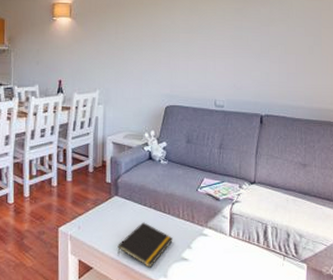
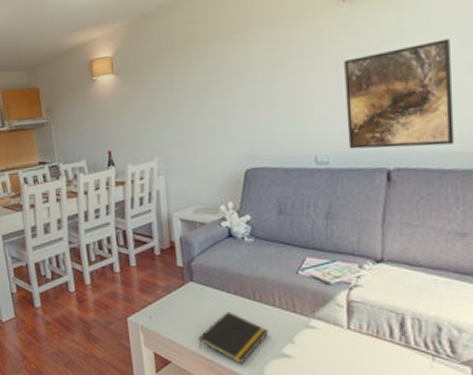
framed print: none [237,30,301,101] -> present [344,39,455,149]

